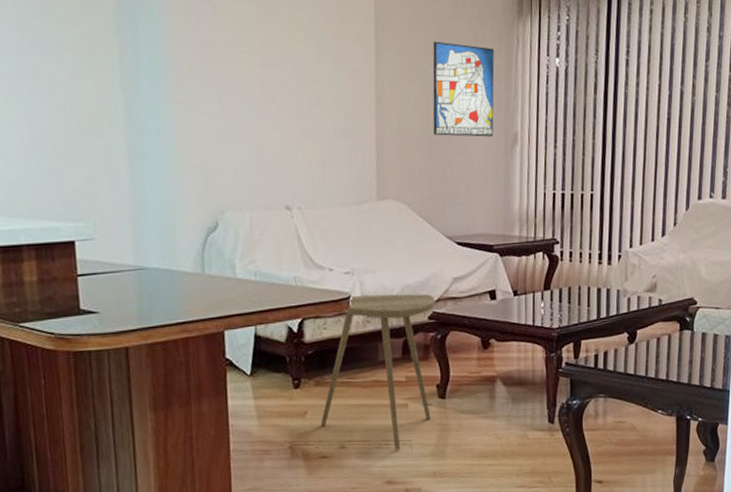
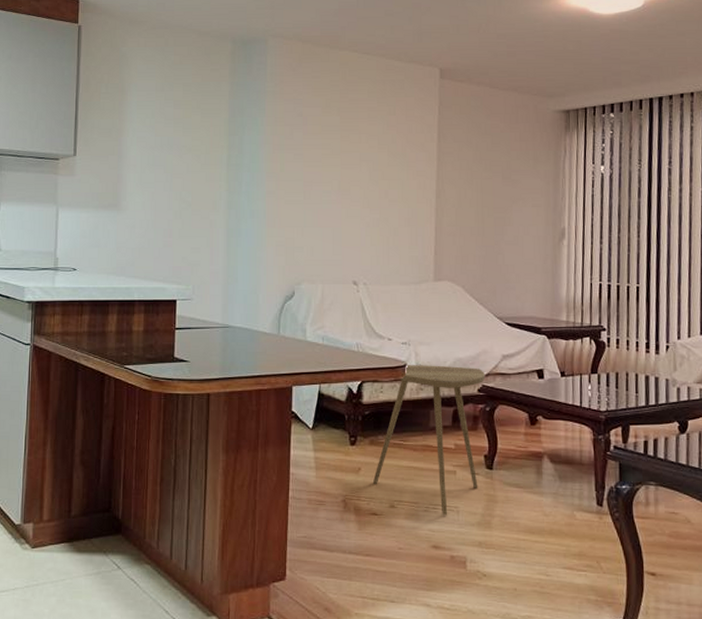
wall art: present [433,41,495,137] -> none [486,149,544,231]

